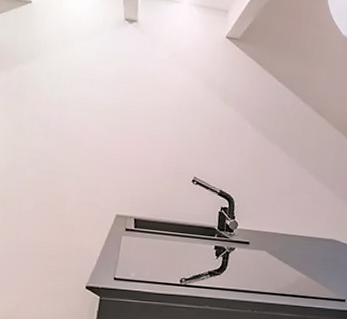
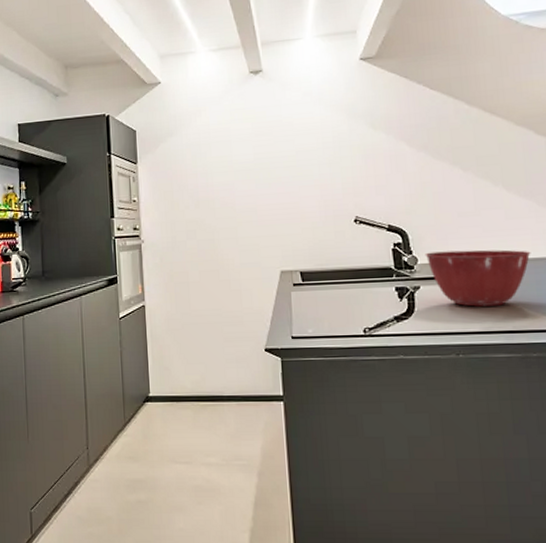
mixing bowl: none [244,220,324,274] -> present [425,249,531,307]

